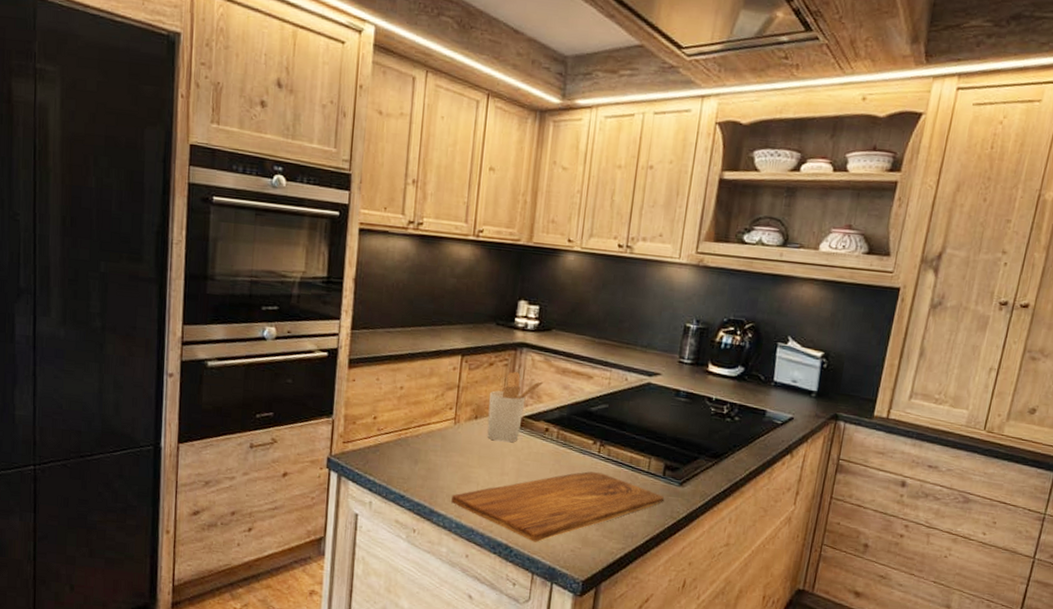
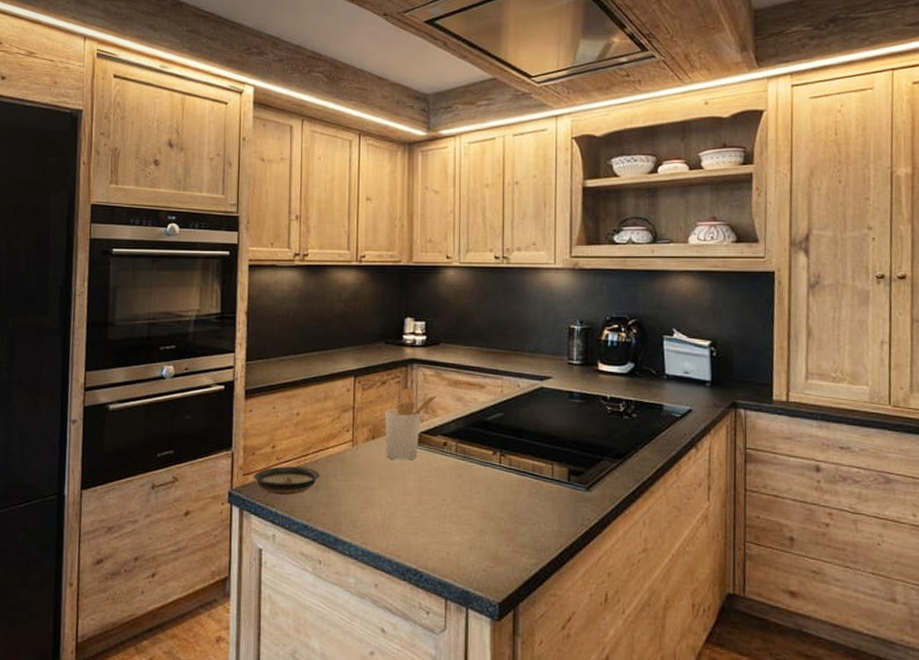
saucer: none [353,437,420,466] -> present [254,466,320,495]
cutting board: present [451,471,664,543] -> none [356,484,572,564]

